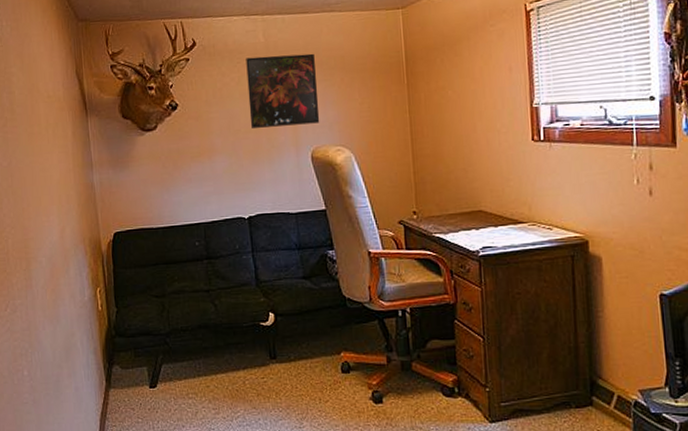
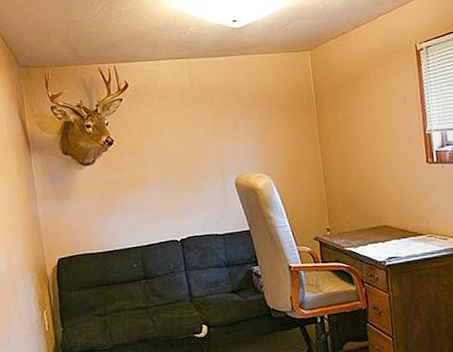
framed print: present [246,53,320,128] -> none [174,91,242,160]

